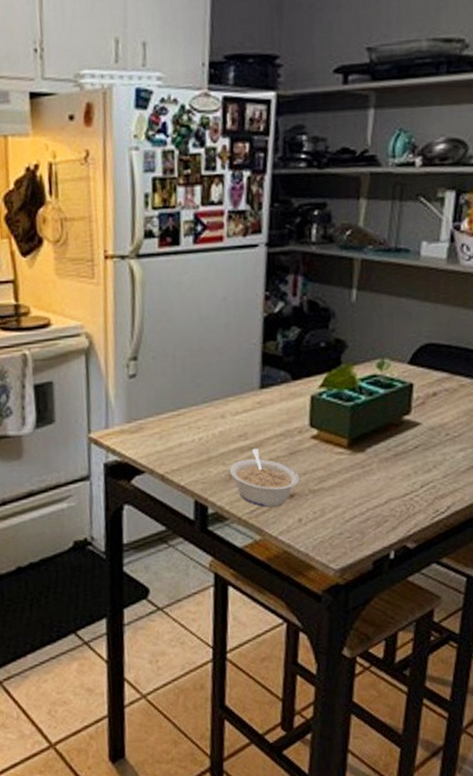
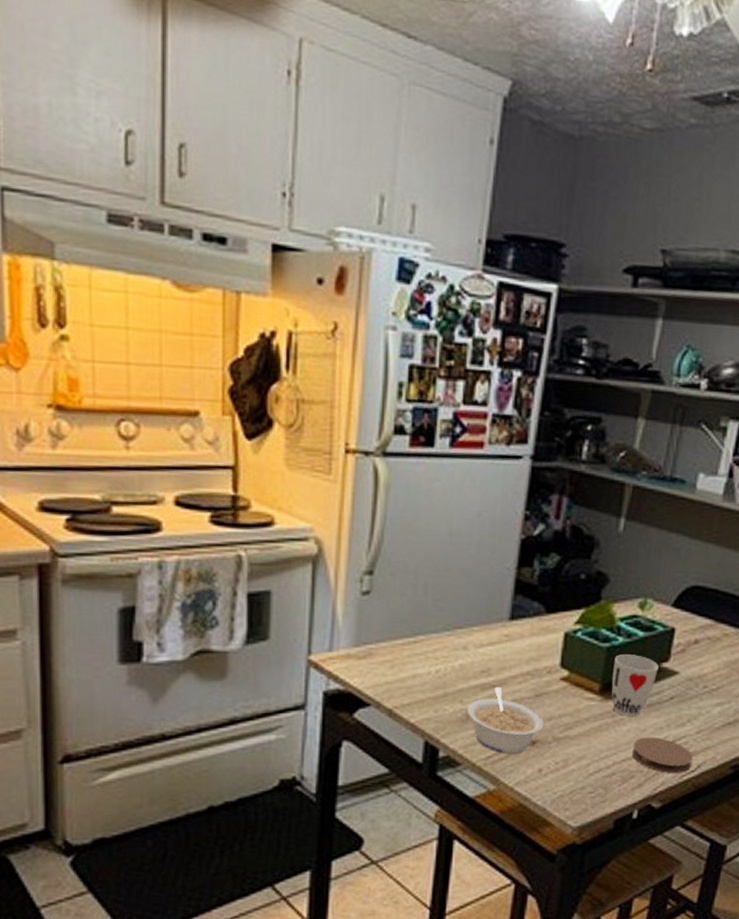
cup: none [358,410,401,467] -> present [611,654,659,716]
coaster: none [383,483,442,516] -> present [631,737,693,773]

